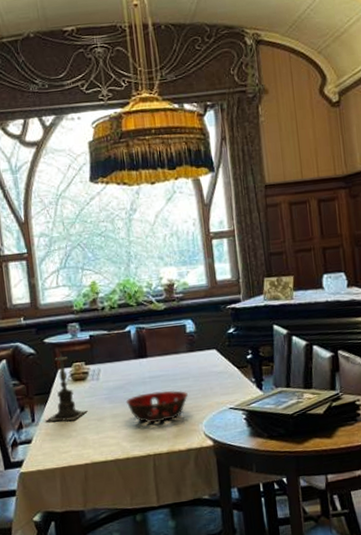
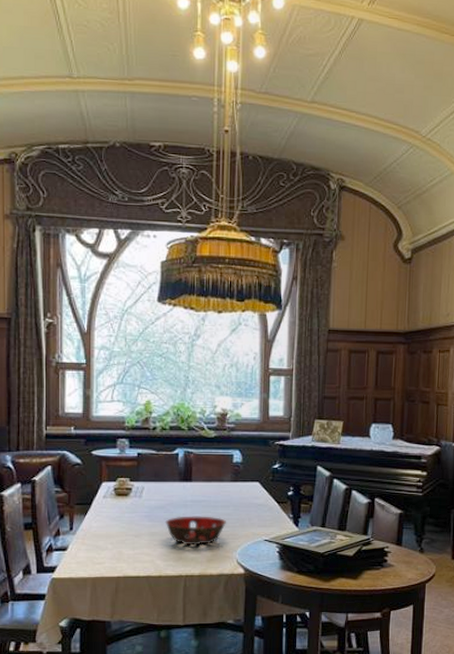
candle holder: present [45,349,88,422] -> none [83,462,126,534]

